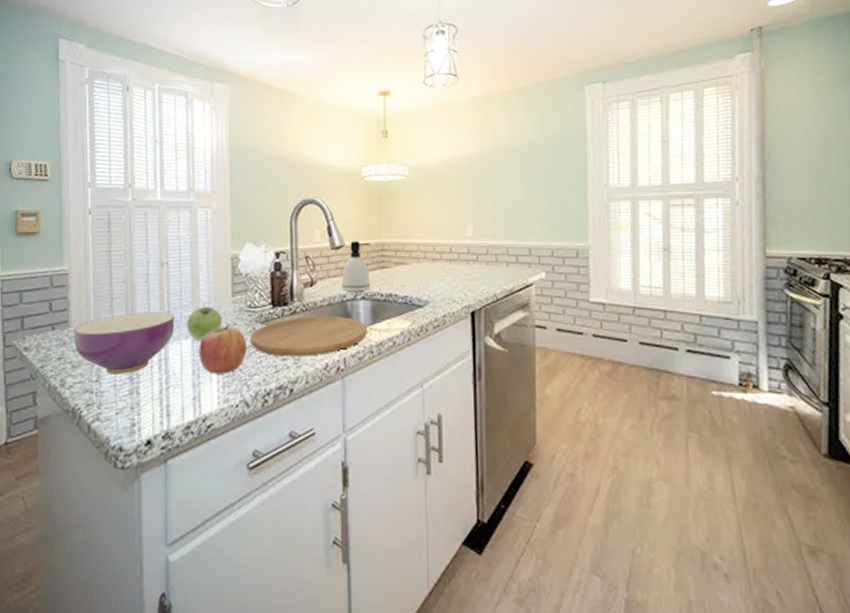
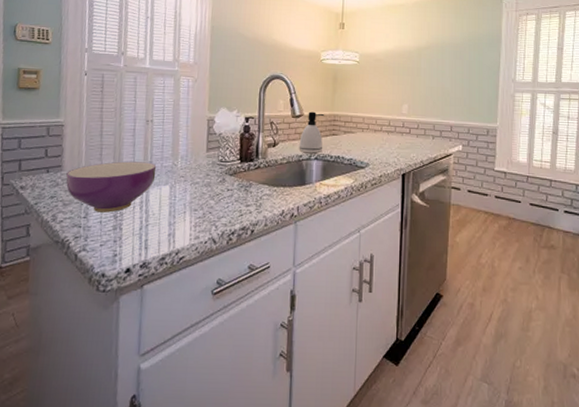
fruit: present [186,306,222,341] -> none [166,158,197,188]
apple: present [198,324,248,374] -> none [175,174,218,216]
cutting board: present [249,315,367,356] -> none [219,171,318,204]

